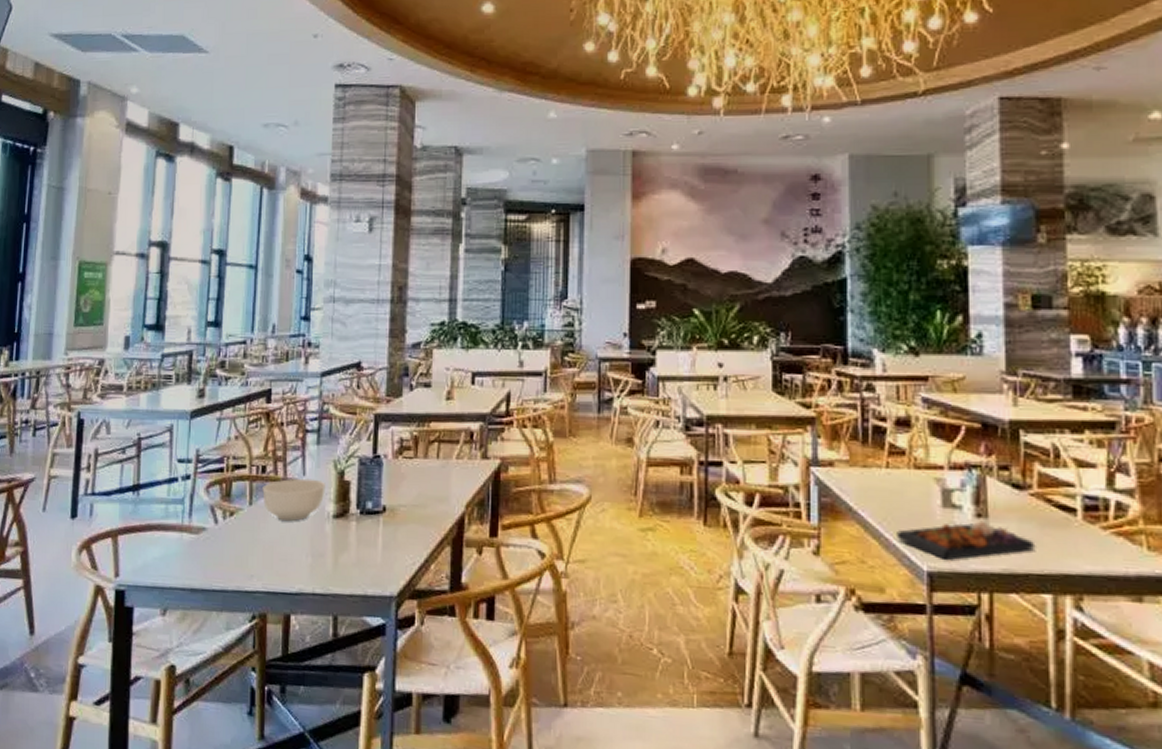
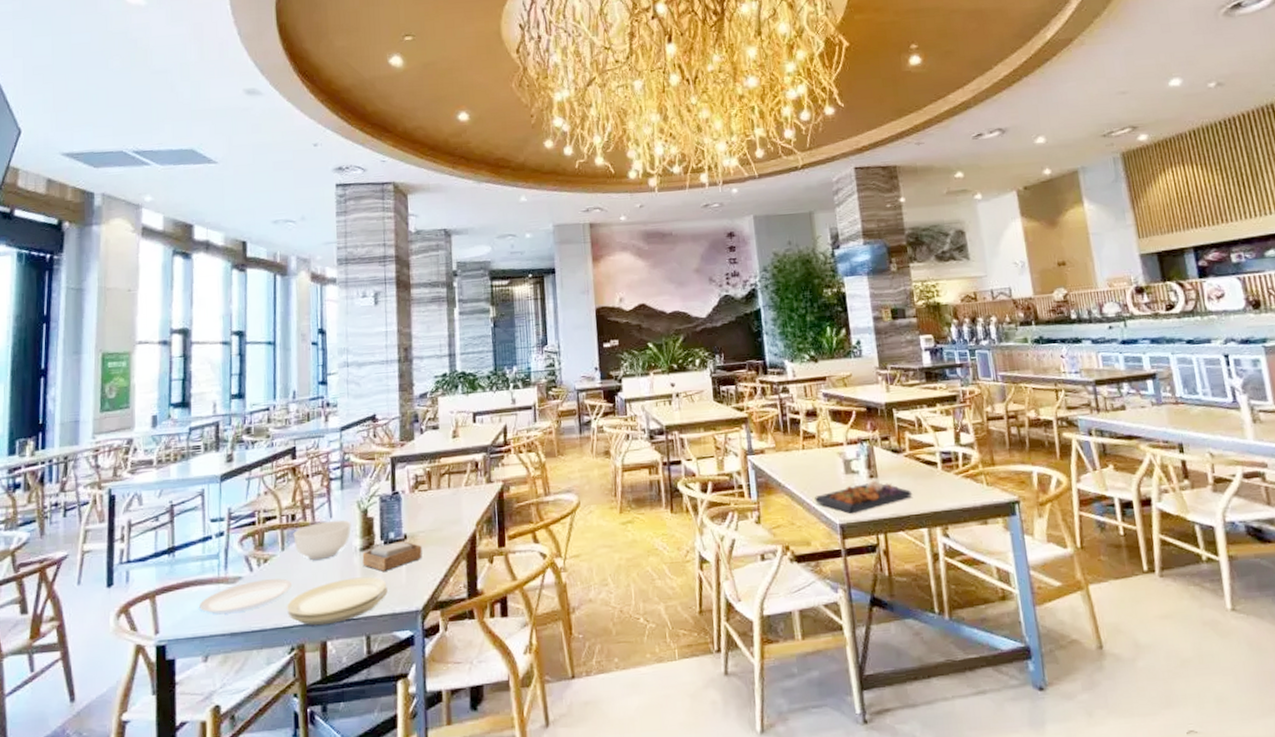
plate: none [161,534,258,568] -> present [199,578,293,615]
plate: none [250,547,360,597] -> present [286,576,388,626]
napkin holder: none [335,512,402,545] -> present [362,540,422,571]

